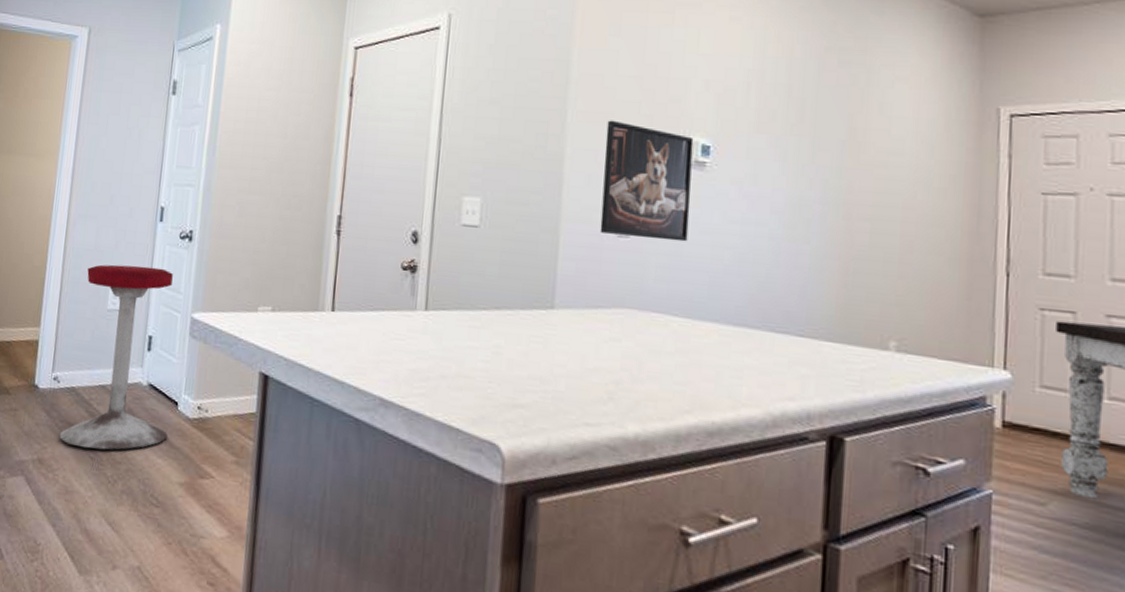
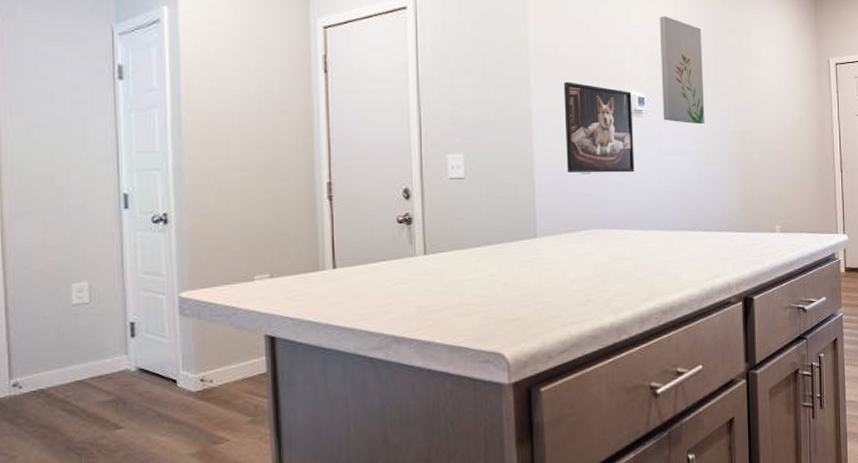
stool: present [59,264,173,450] -> none [31,254,169,447]
wall art: none [734,41,800,188] -> present [659,15,705,125]

